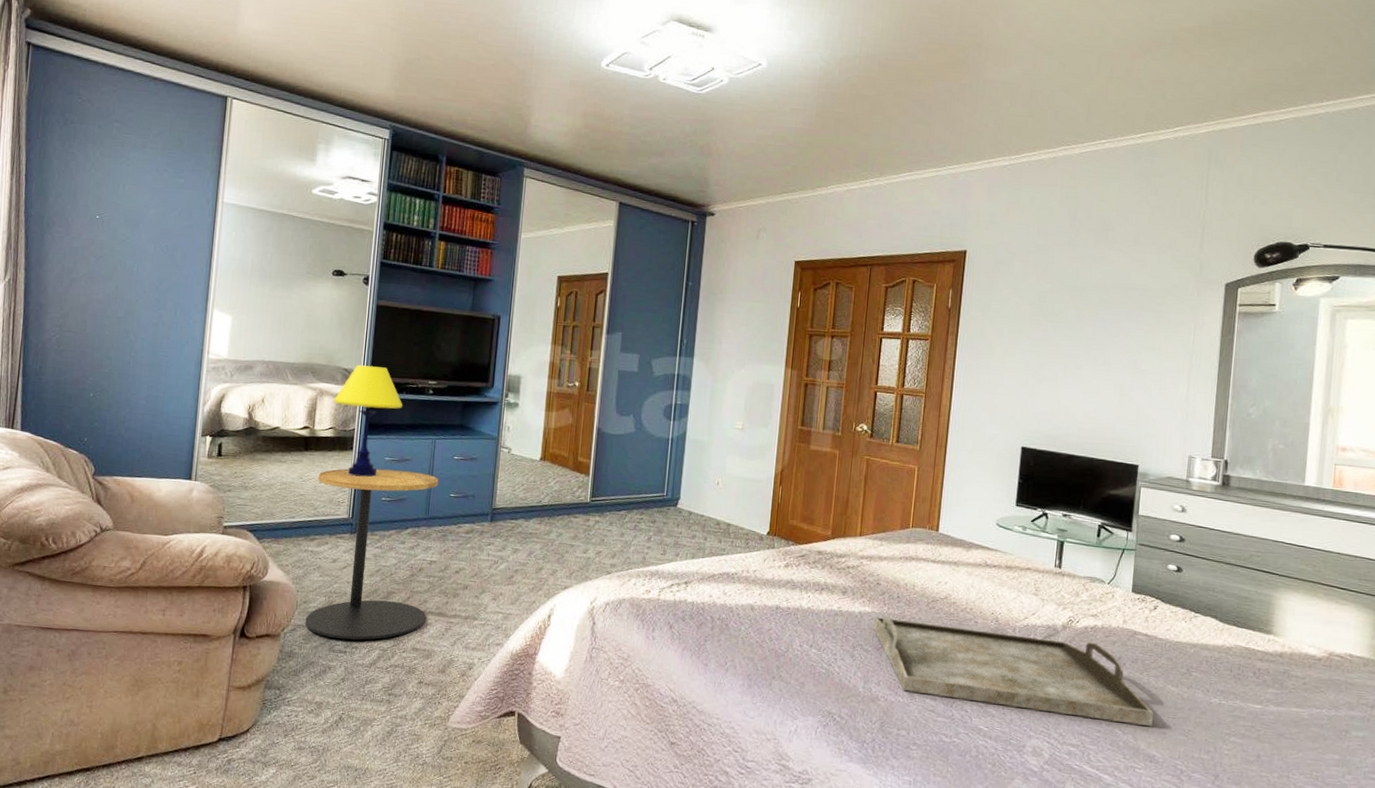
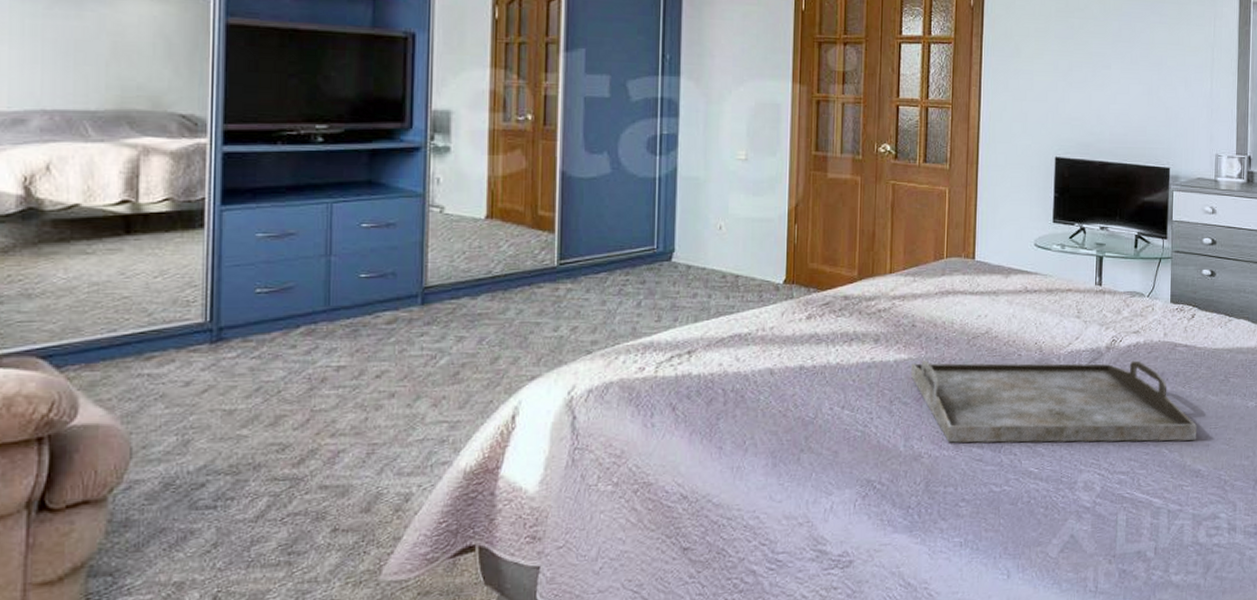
side table: present [305,468,439,640] -> none [147,250,342,491]
table lamp: present [333,365,403,477] -> none [166,108,279,263]

